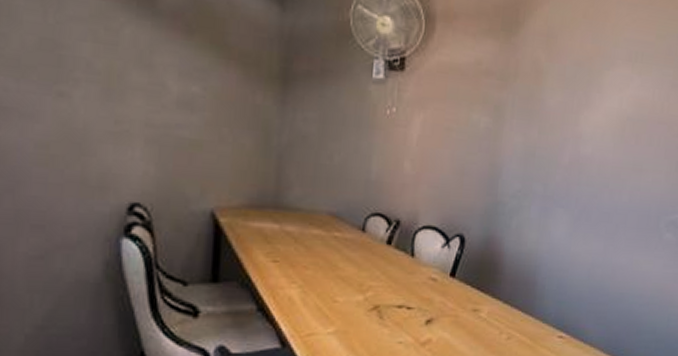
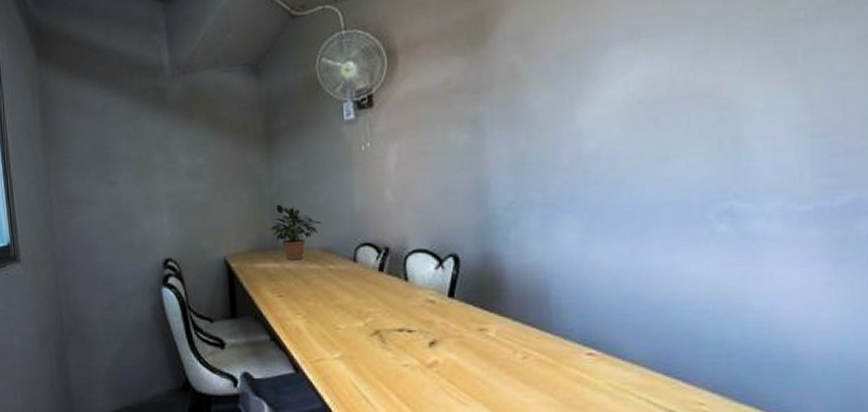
potted plant: none [271,157,334,223] -> present [268,204,322,261]

